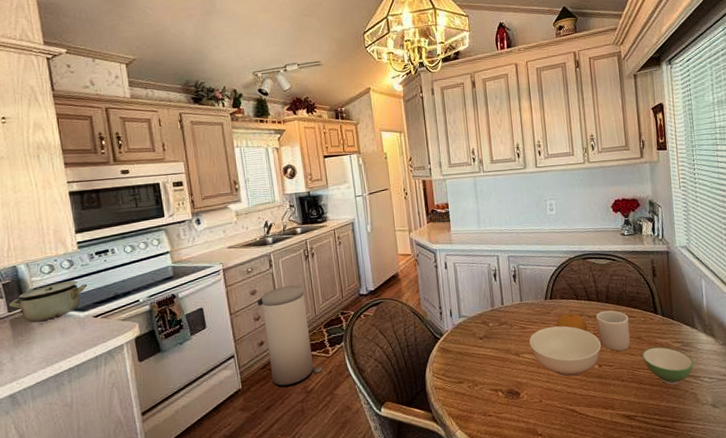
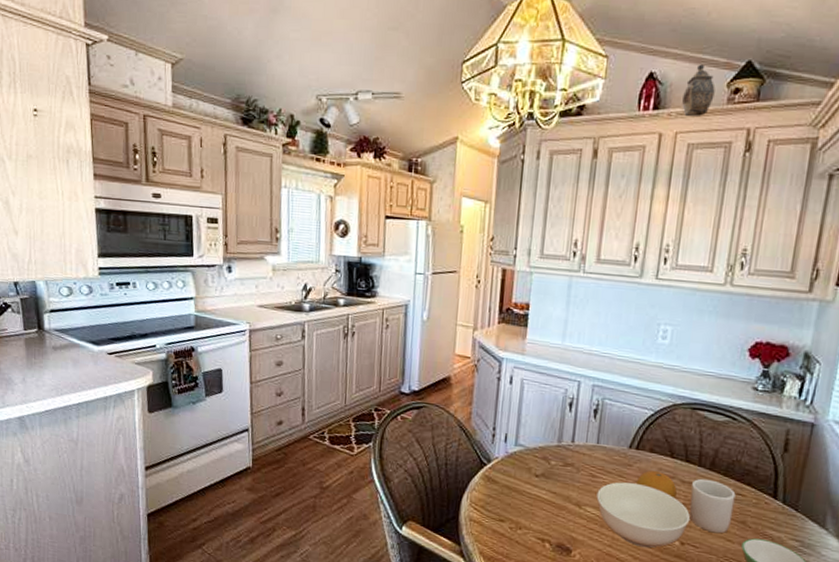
saucepan: present [8,280,88,323] -> none [24,308,105,347]
pedal bin: present [257,285,323,388] -> none [281,363,344,478]
decorative jar: none [525,13,547,50] -> present [682,64,715,118]

